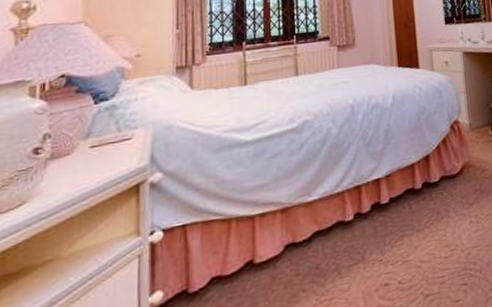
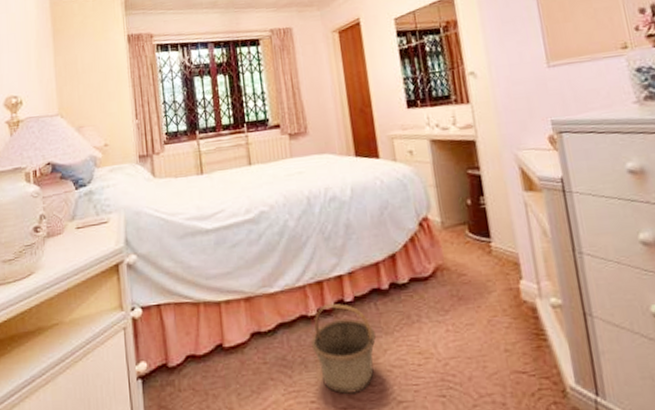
basket: none [347,206,409,295] -> present [311,303,377,394]

